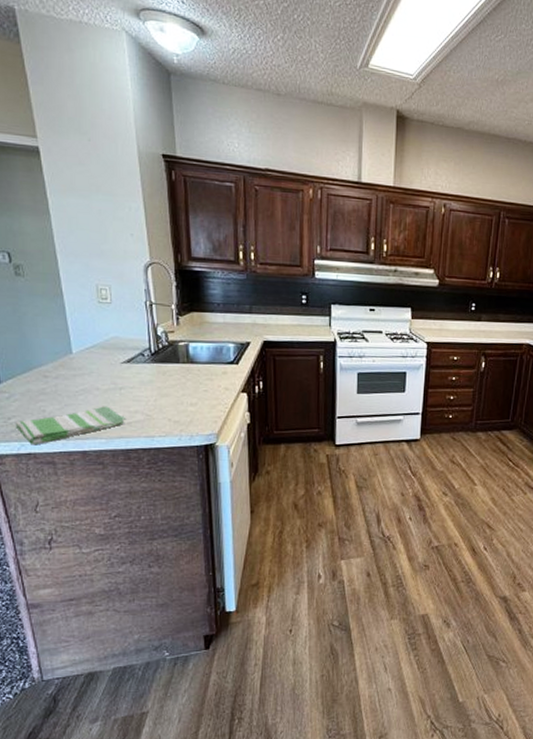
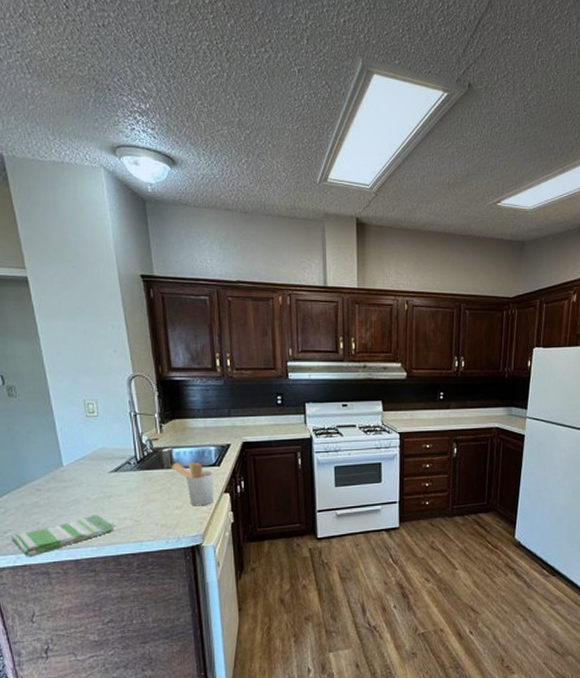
utensil holder: none [186,357,230,405] -> present [171,462,213,506]

